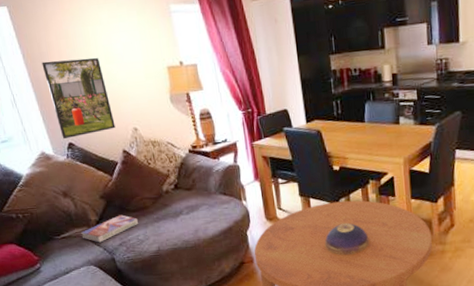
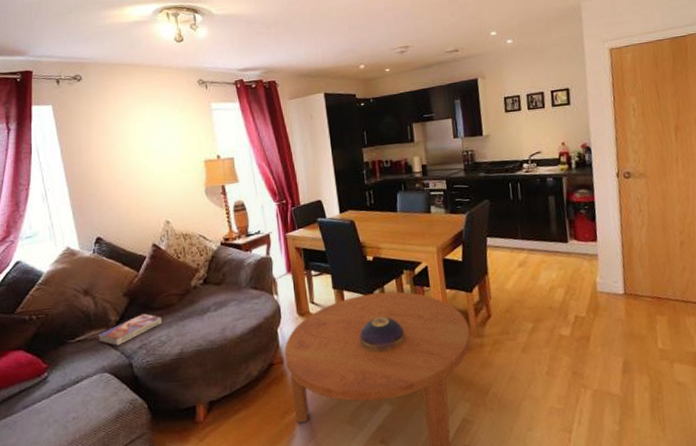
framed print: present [41,57,116,139] -> none [79,152,147,233]

